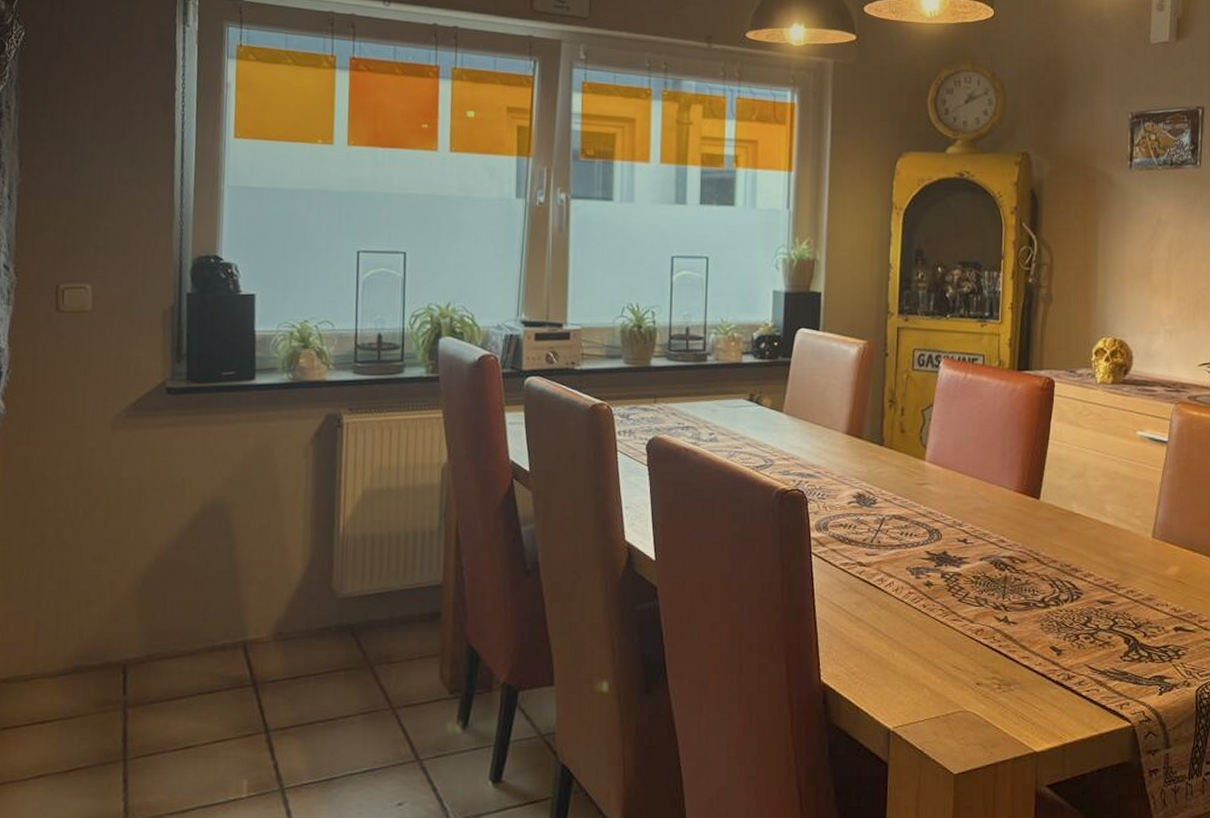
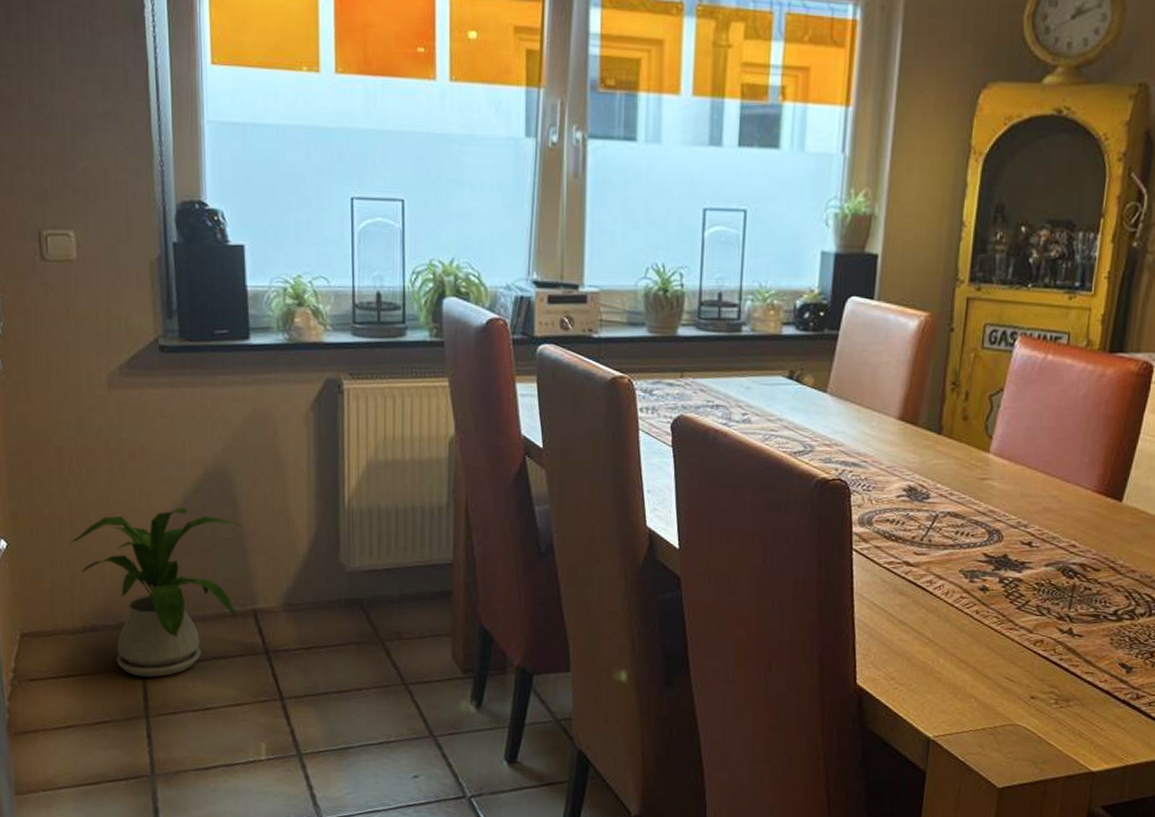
house plant: none [61,542,236,718] -> present [72,506,241,678]

